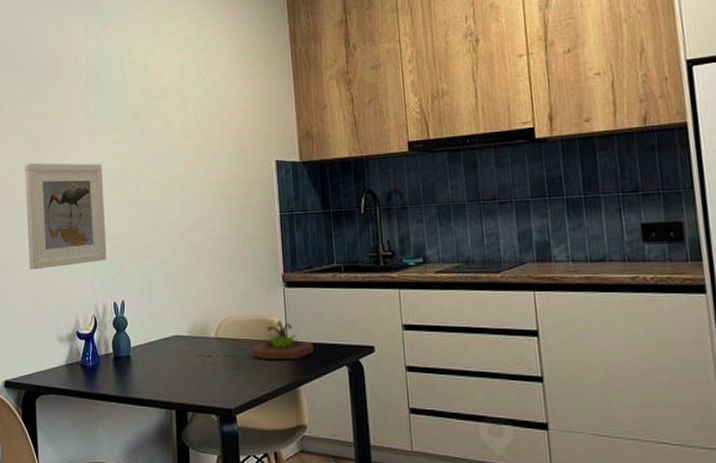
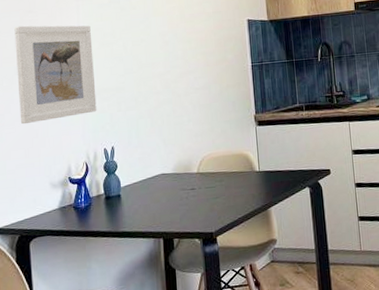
succulent planter: present [251,321,314,361] -> none [229,154,282,188]

